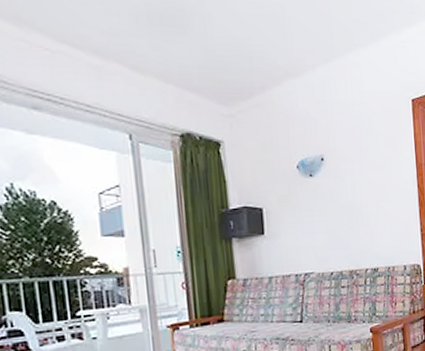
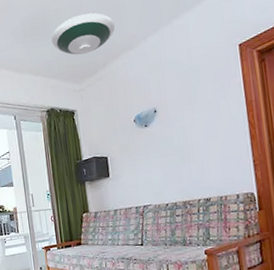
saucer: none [191,15,278,68] -> present [51,13,115,55]

